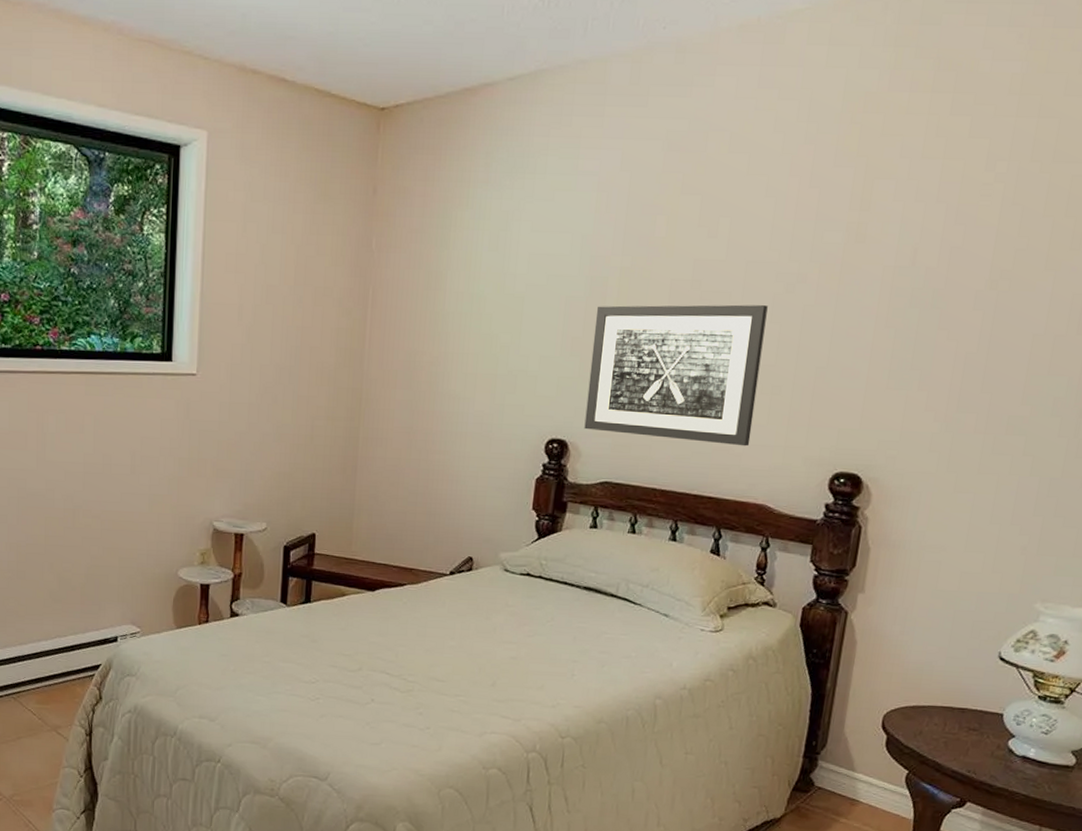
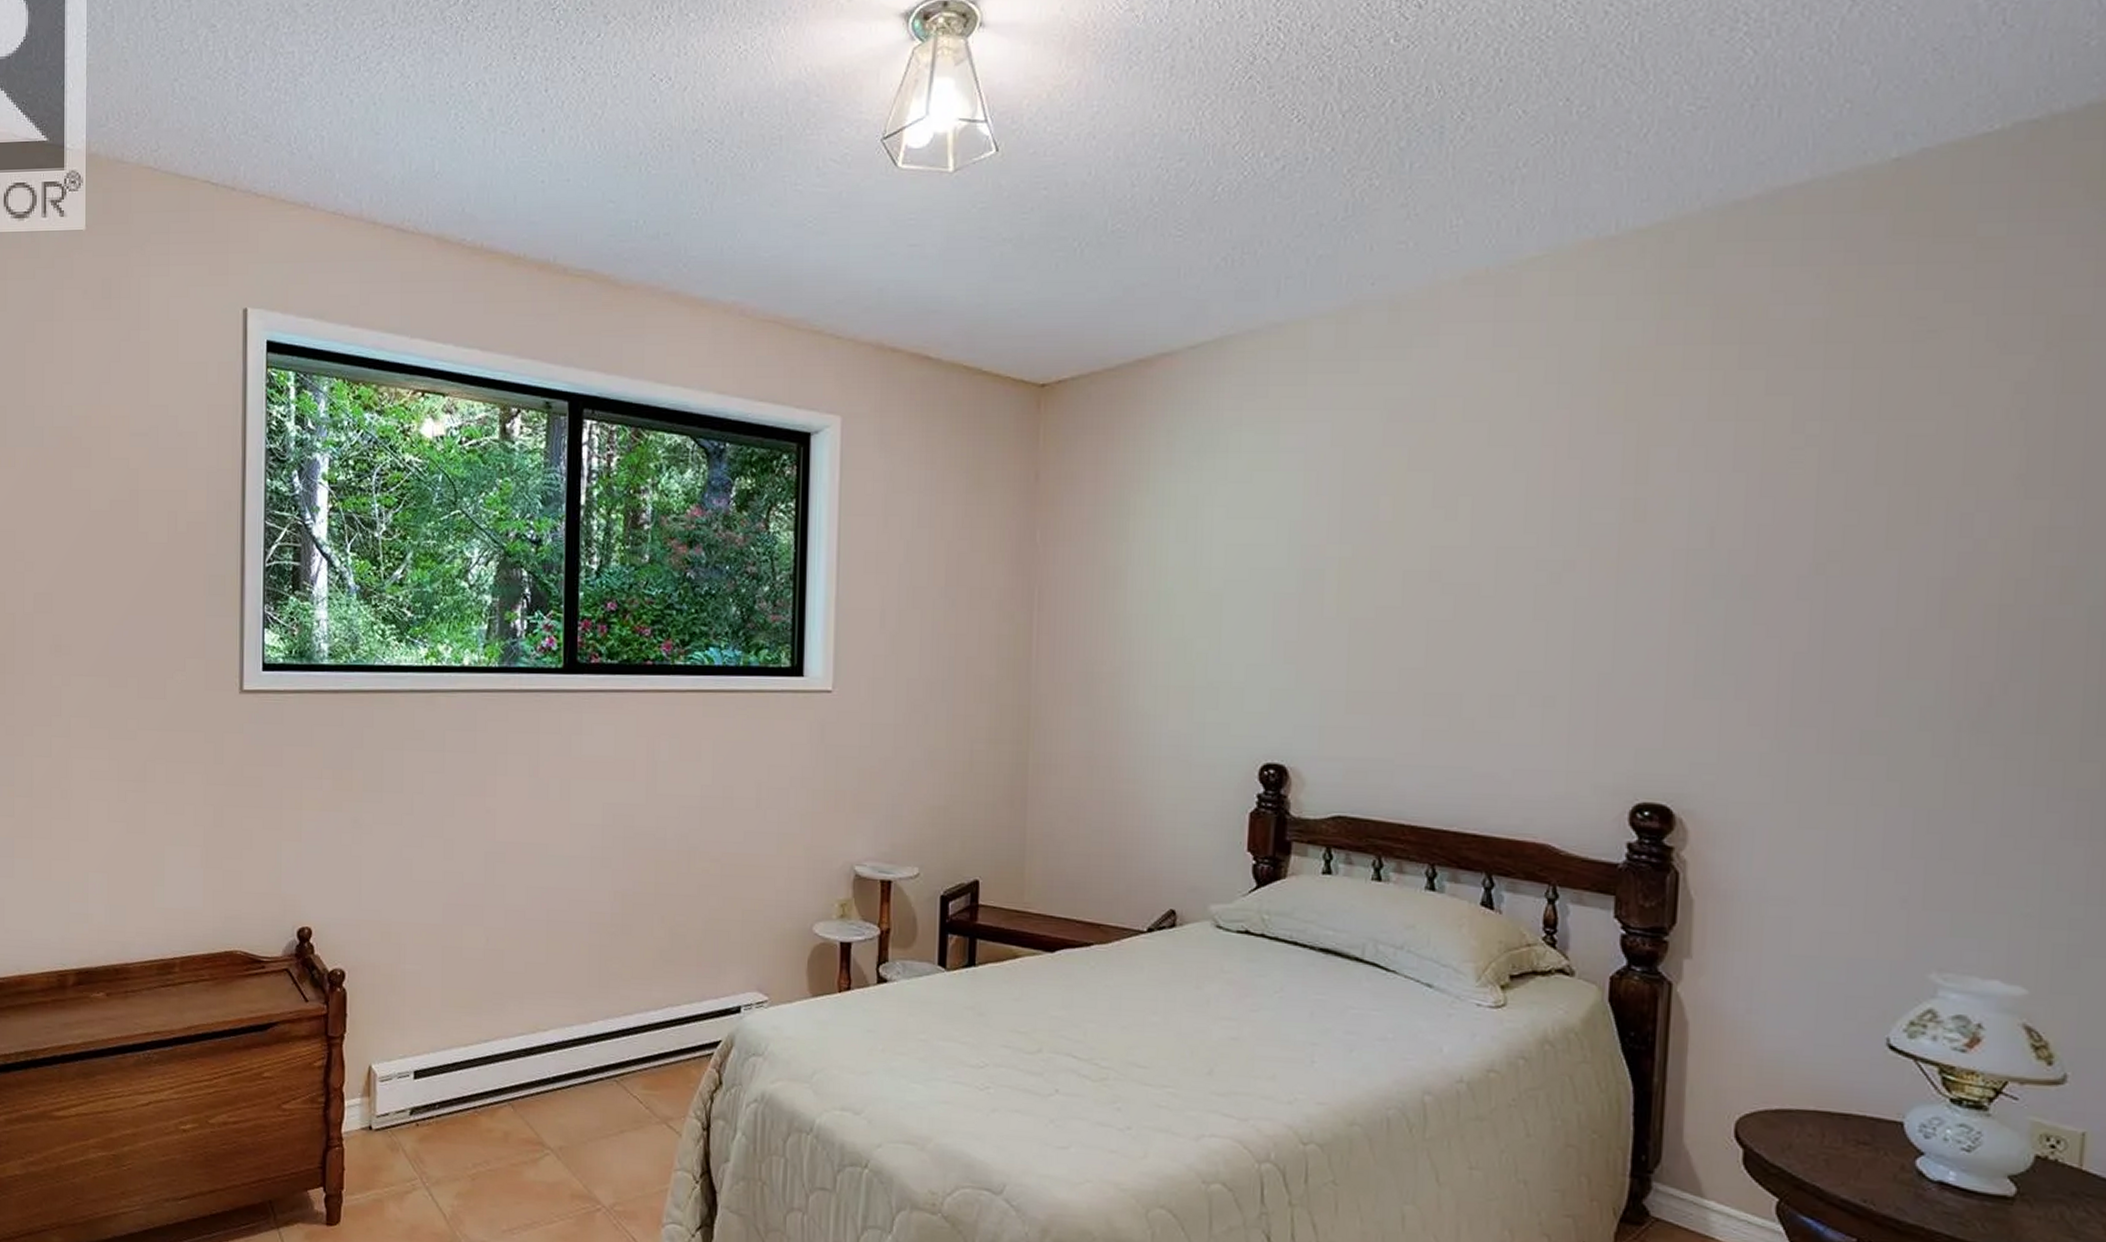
wall art: present [584,304,768,447] -> none [1307,599,1529,772]

